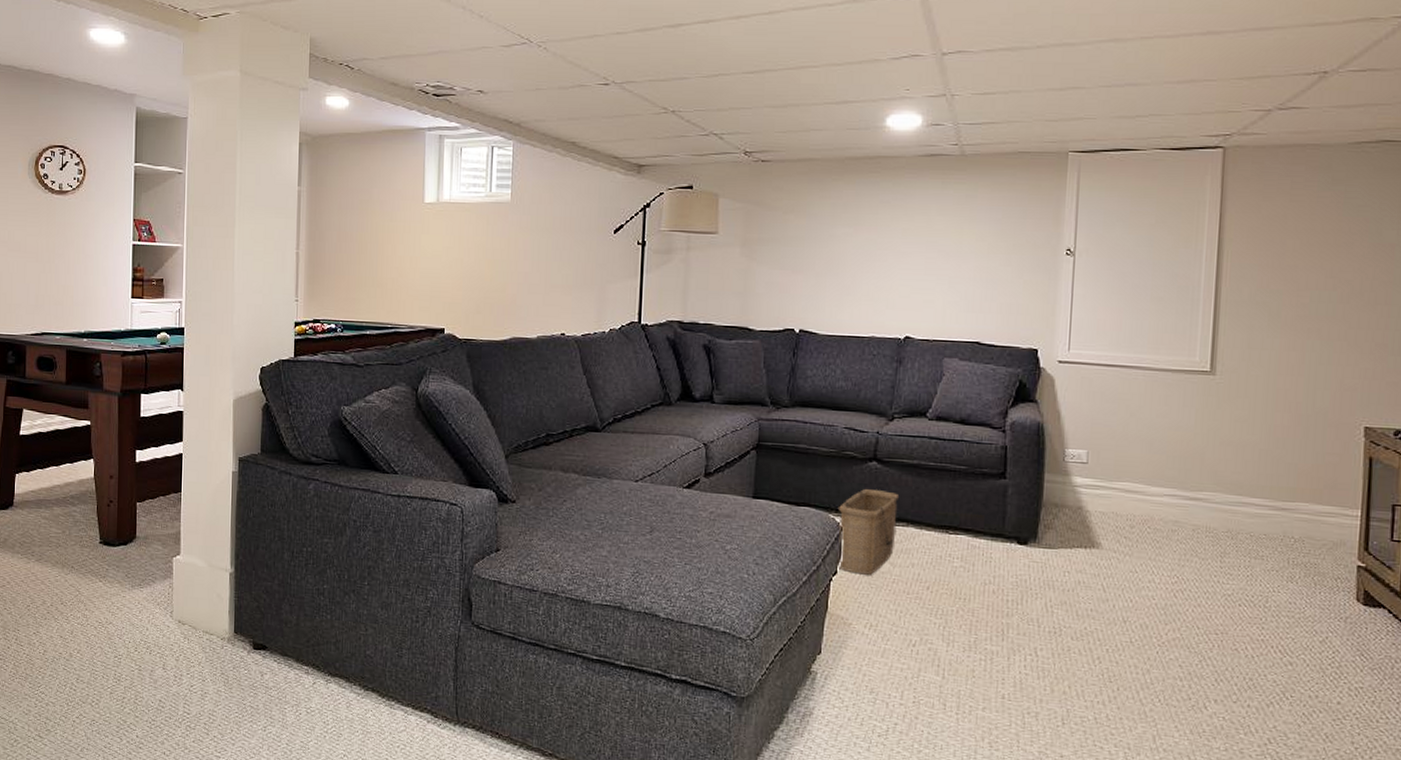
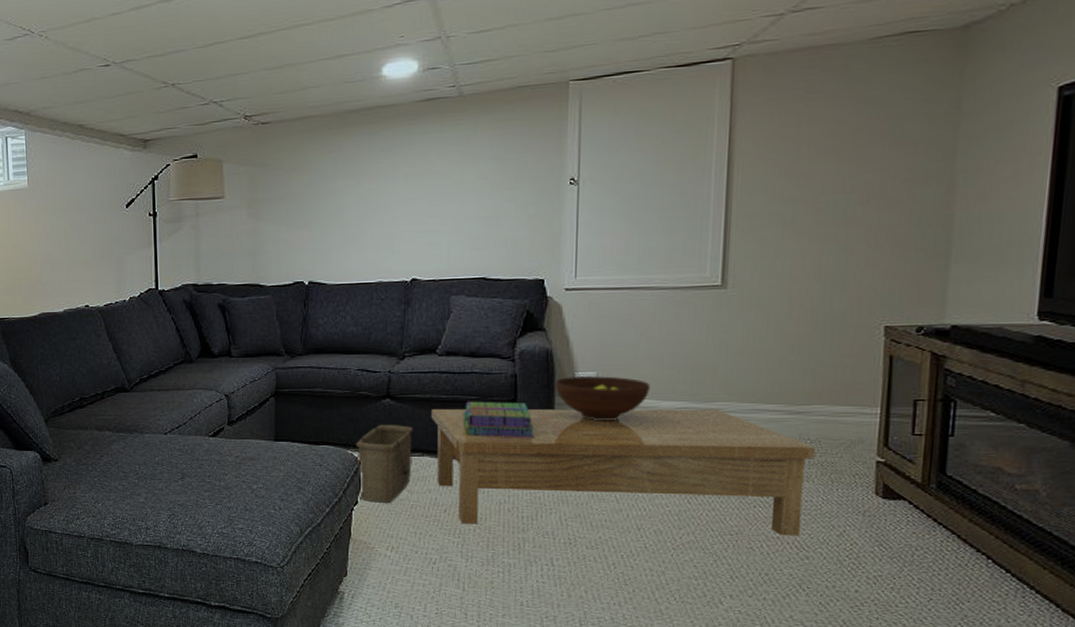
coffee table: none [919,475,1299,640] -> present [432,408,815,537]
stack of books: none [950,470,1023,516] -> present [463,401,534,439]
fruit bowl: none [1045,453,1139,504] -> present [555,376,650,421]

